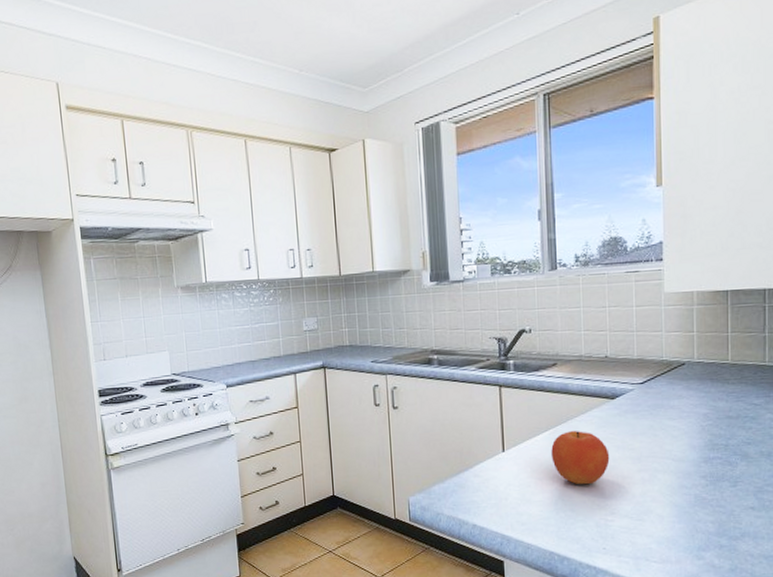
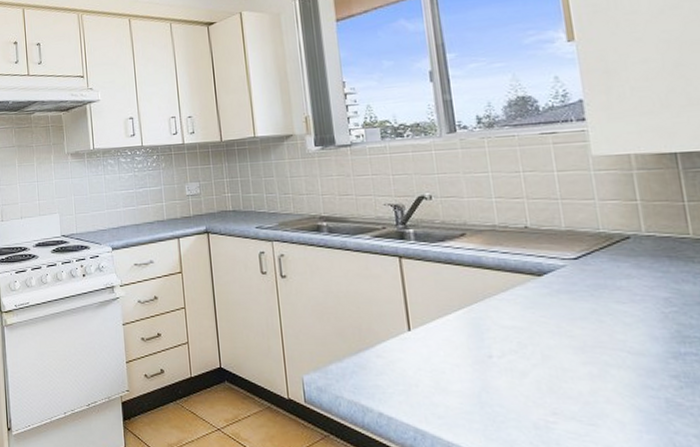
fruit: present [551,431,610,485] -> none [467,311,544,376]

